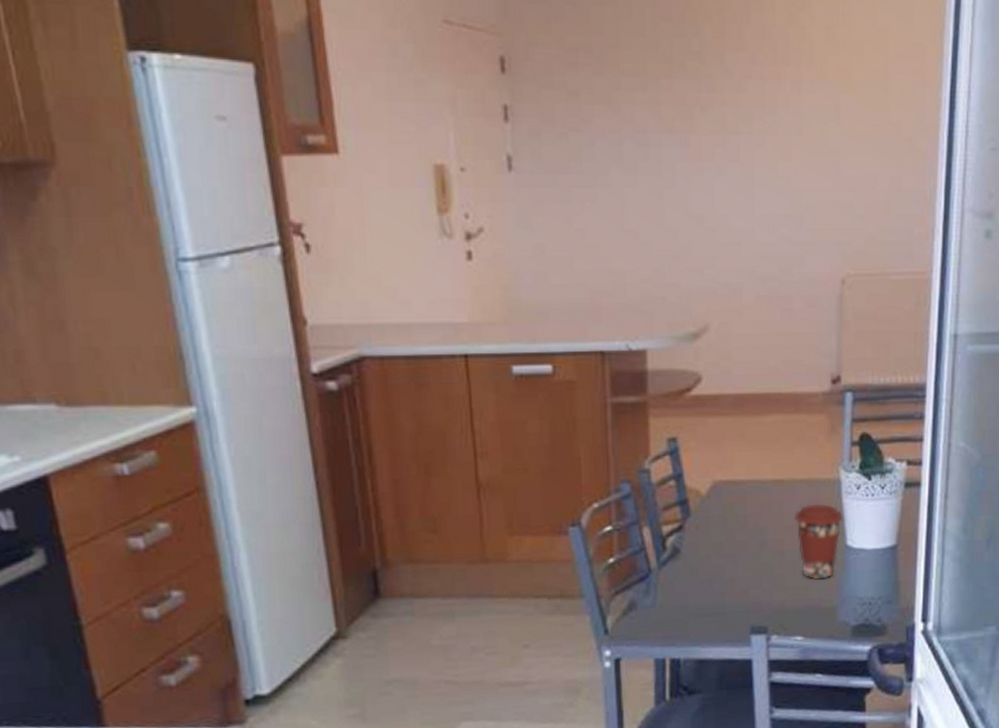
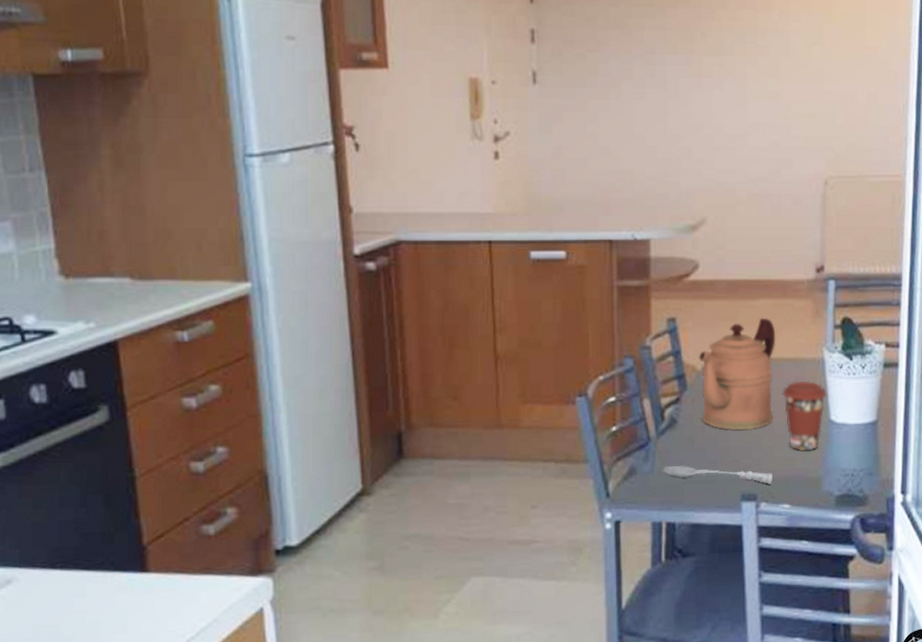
soupspoon: none [665,597,784,617] -> present [663,465,773,485]
coffeepot: none [702,435,788,559] -> present [698,317,776,431]

